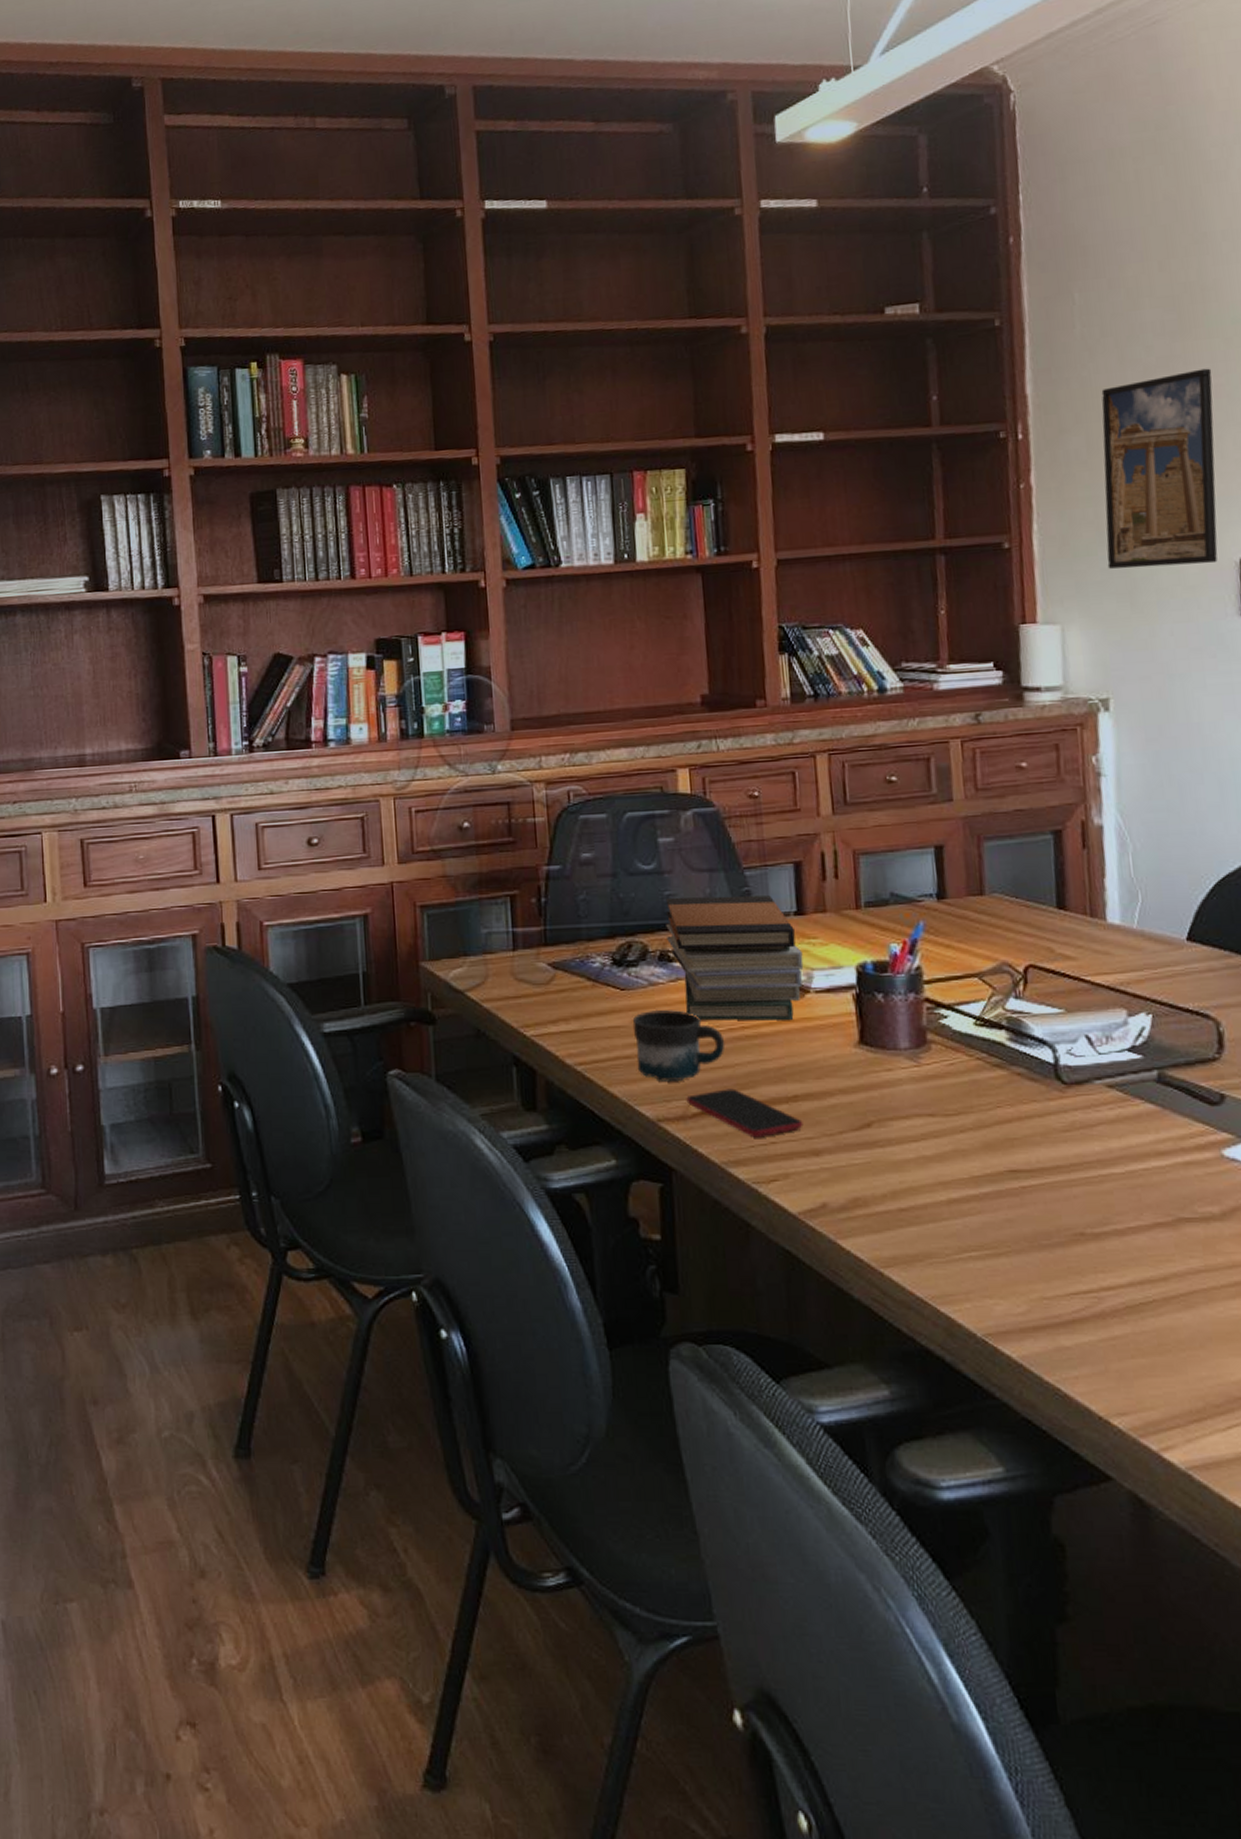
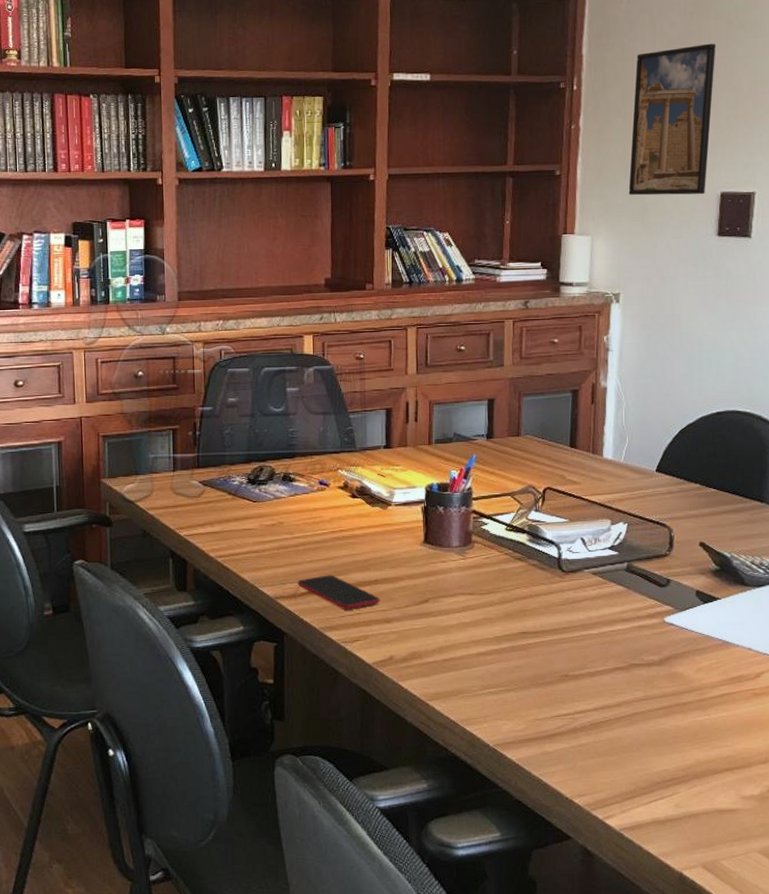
mug: present [633,1010,726,1081] -> none [261,517,328,569]
book stack: present [665,895,804,1021] -> none [289,433,388,526]

